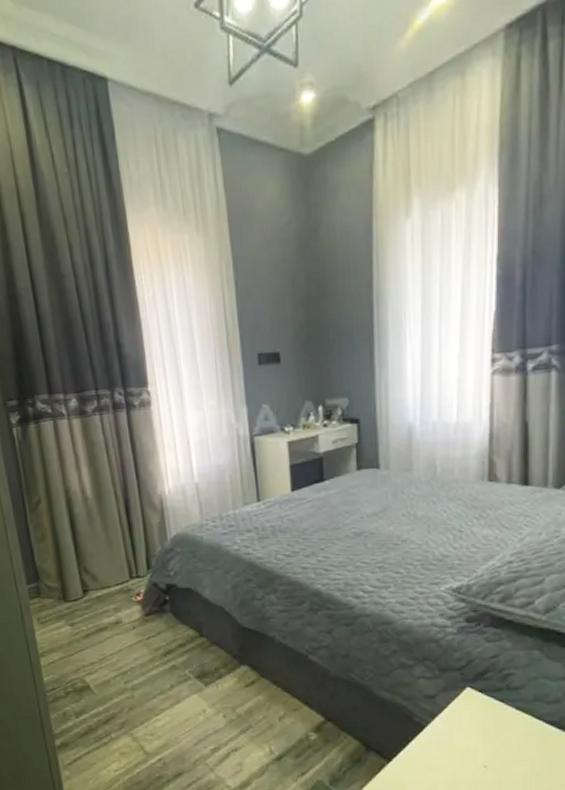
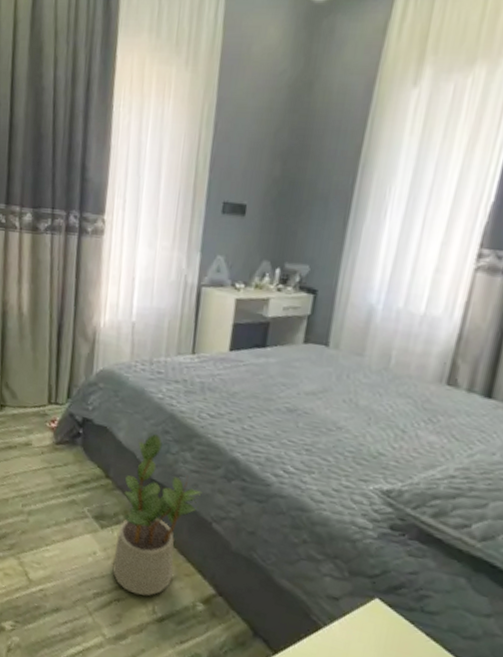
potted plant: none [218,585,293,740] -> present [112,434,202,596]

